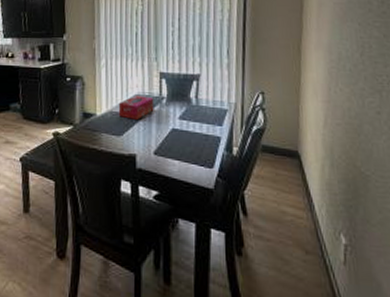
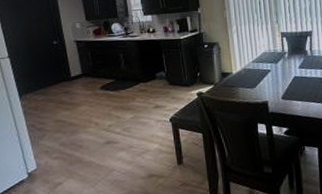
tissue box: present [118,96,154,120] -> none [250,53,279,73]

